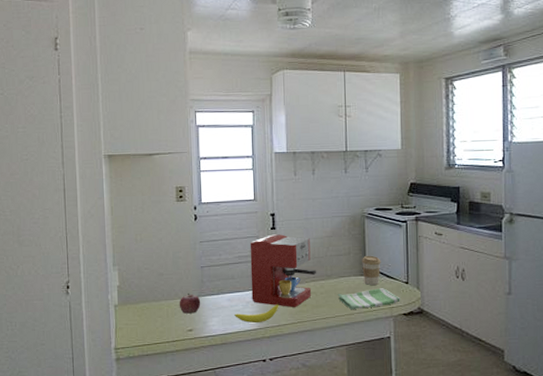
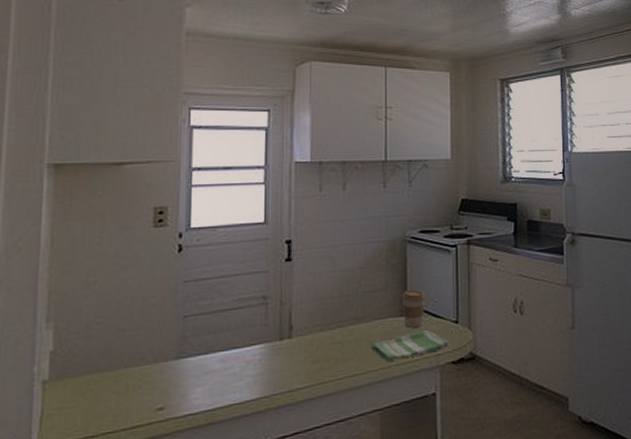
fruit: present [179,292,201,314] -> none [146,354,180,385]
banana: present [234,303,280,324] -> none [228,359,294,391]
coffee maker: present [250,234,317,307] -> none [254,267,345,365]

